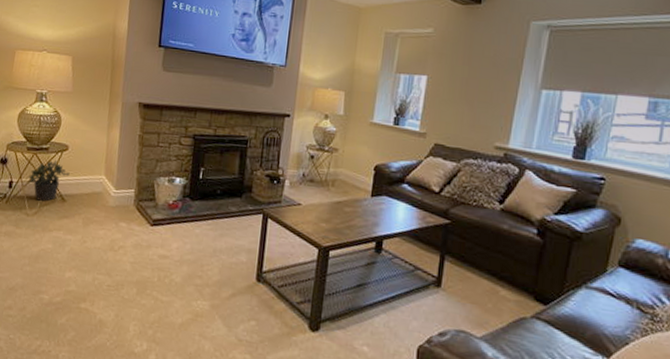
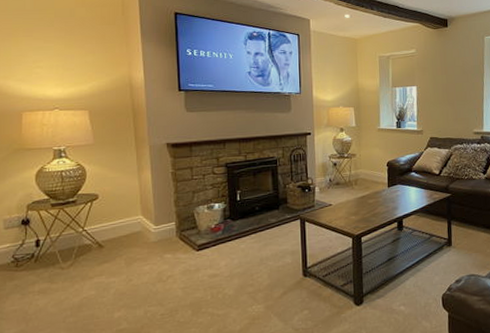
potted plant: present [28,160,70,202] -> none [57,211,104,252]

